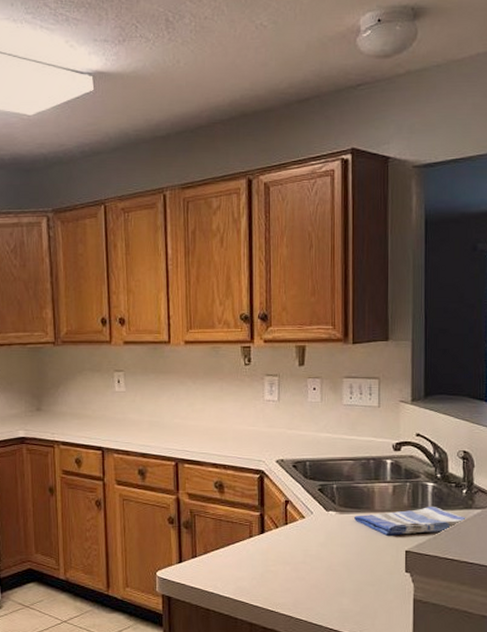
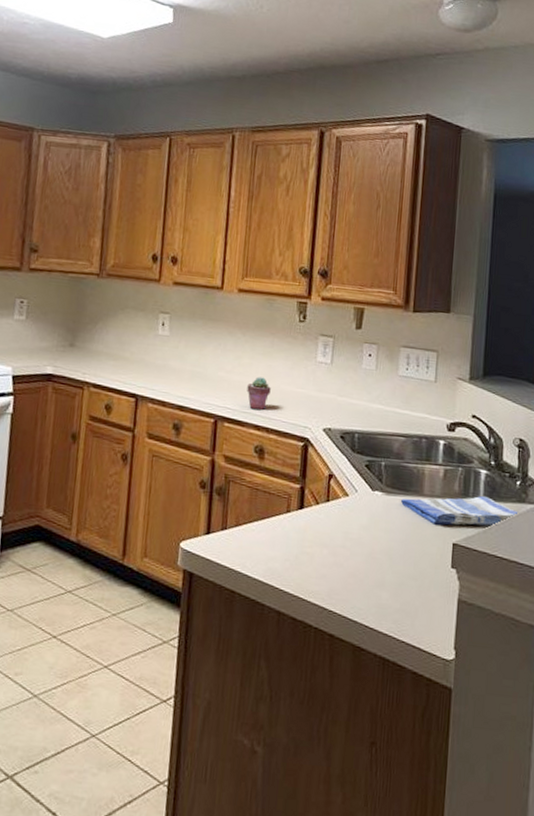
potted succulent: none [202,420,224,450] -> present [247,376,271,410]

